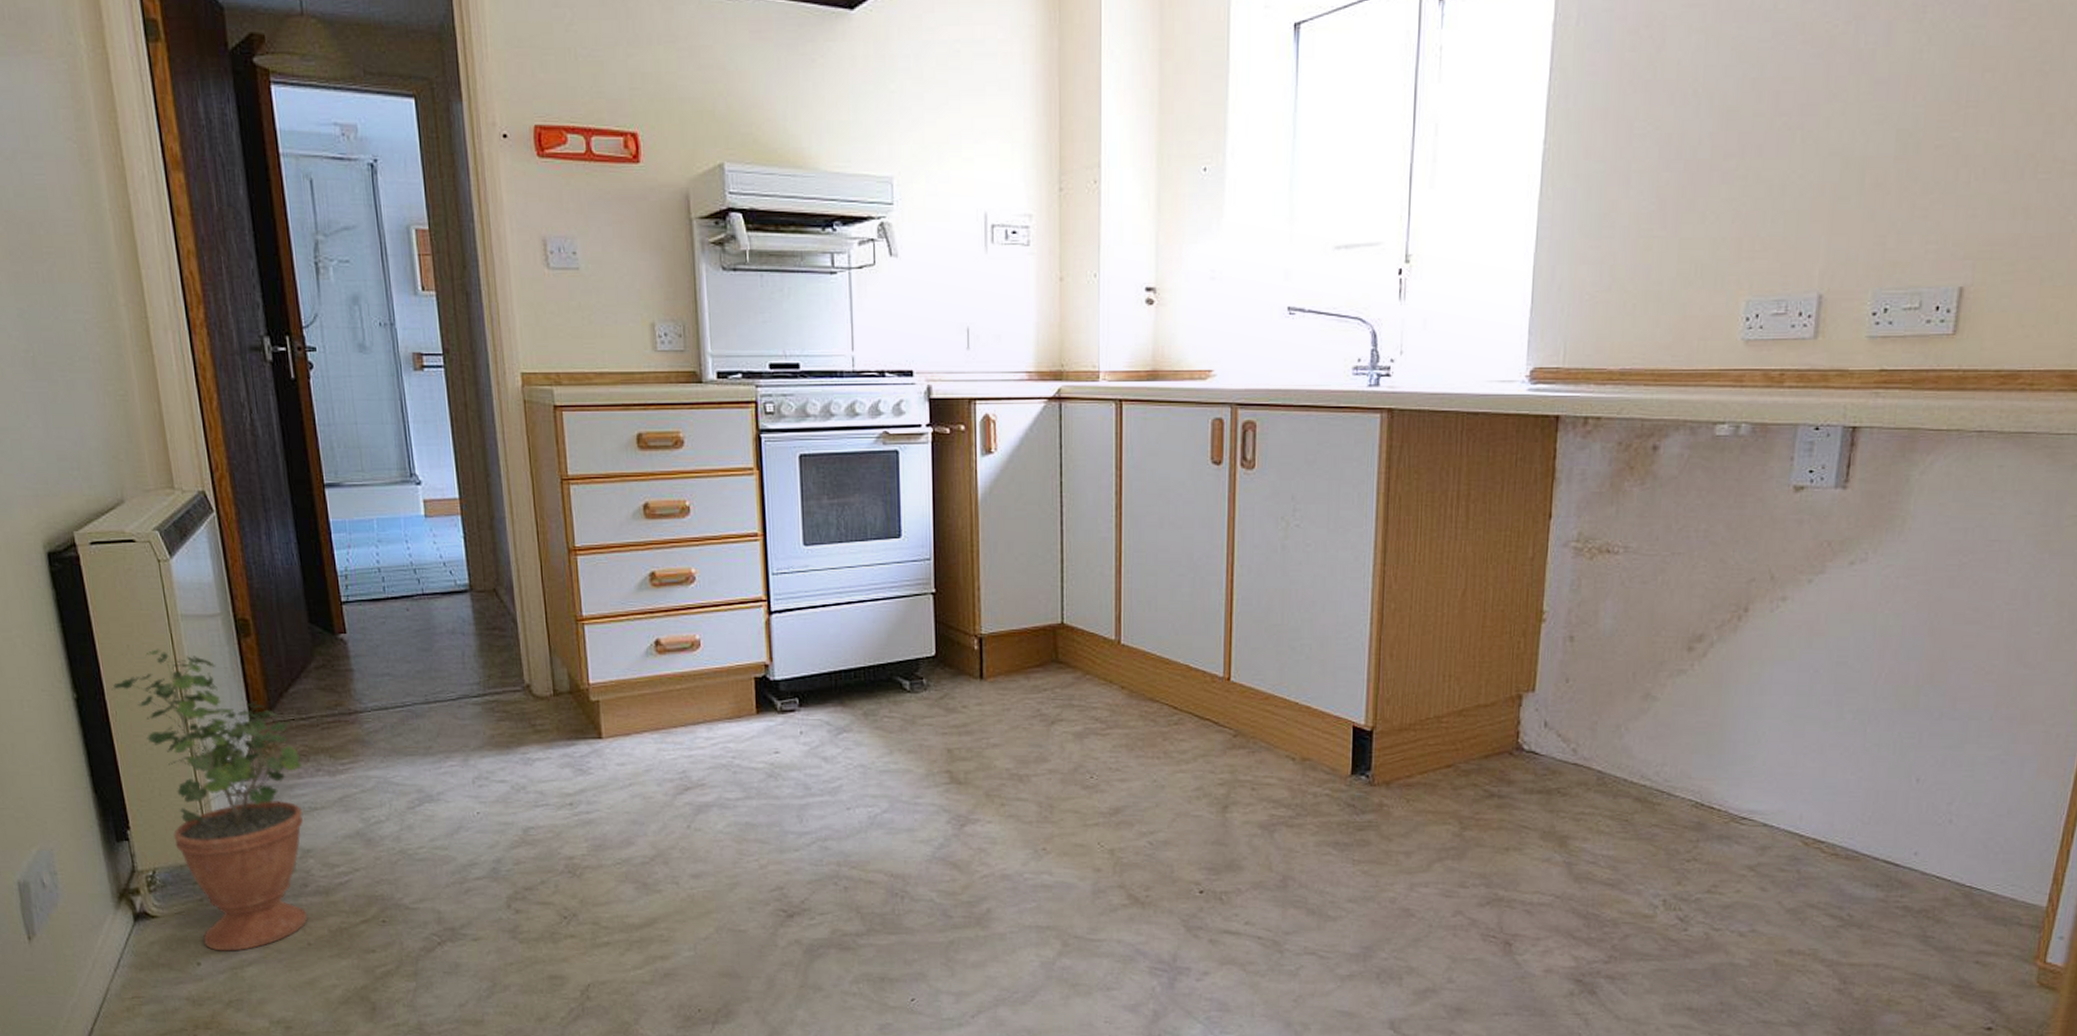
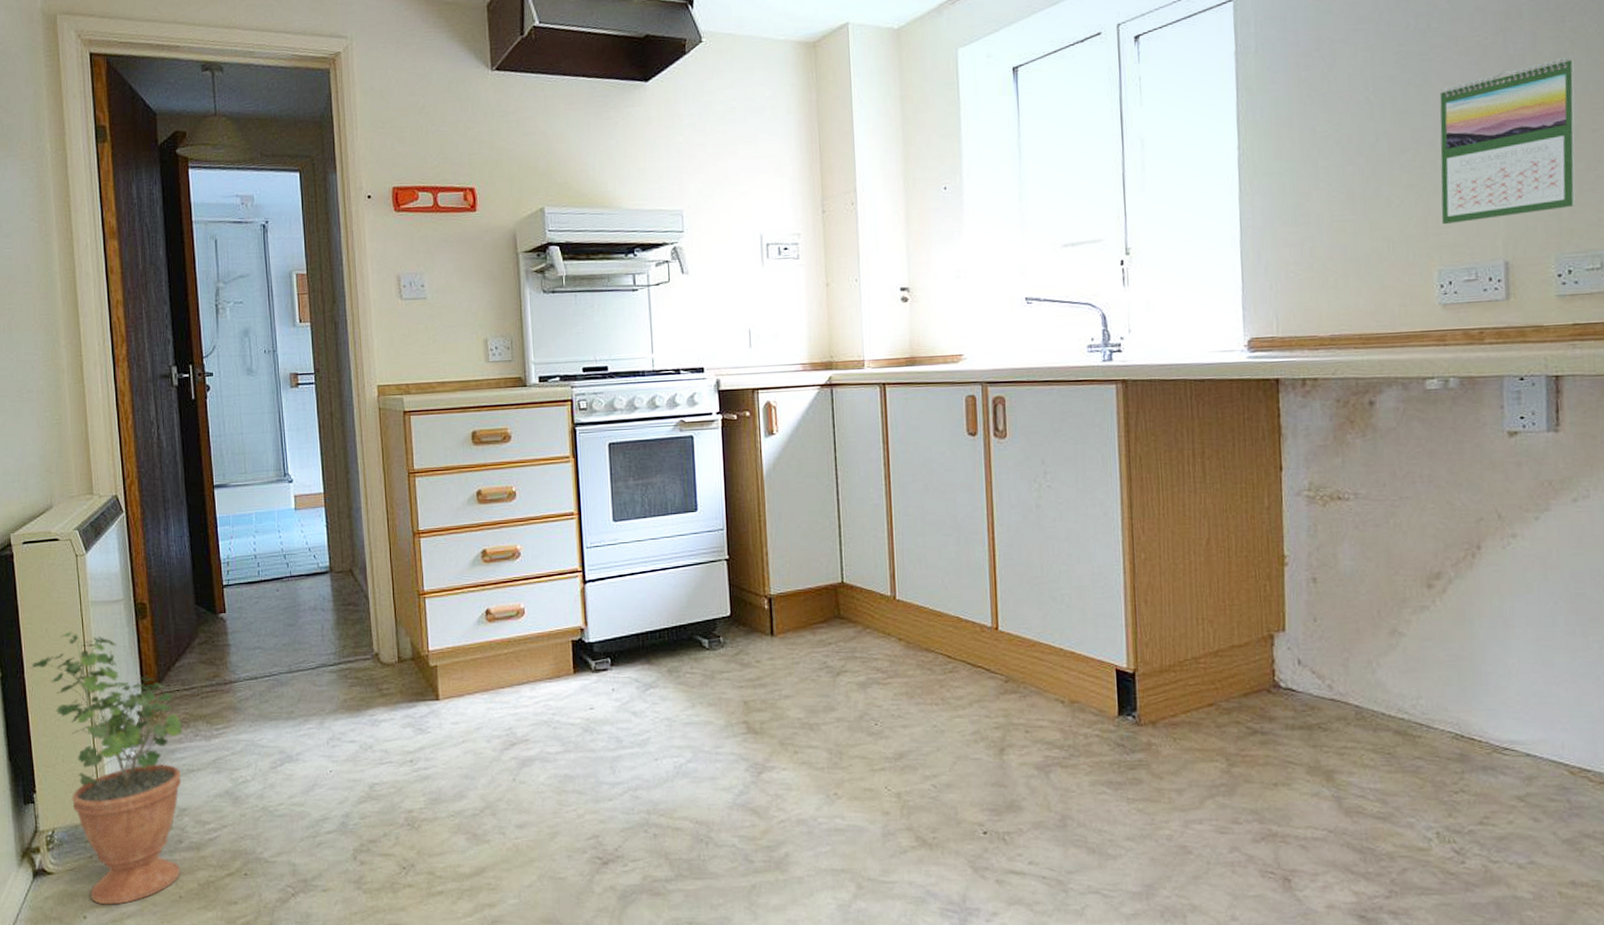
calendar: none [1757,55,1930,248] -> present [1439,56,1576,225]

